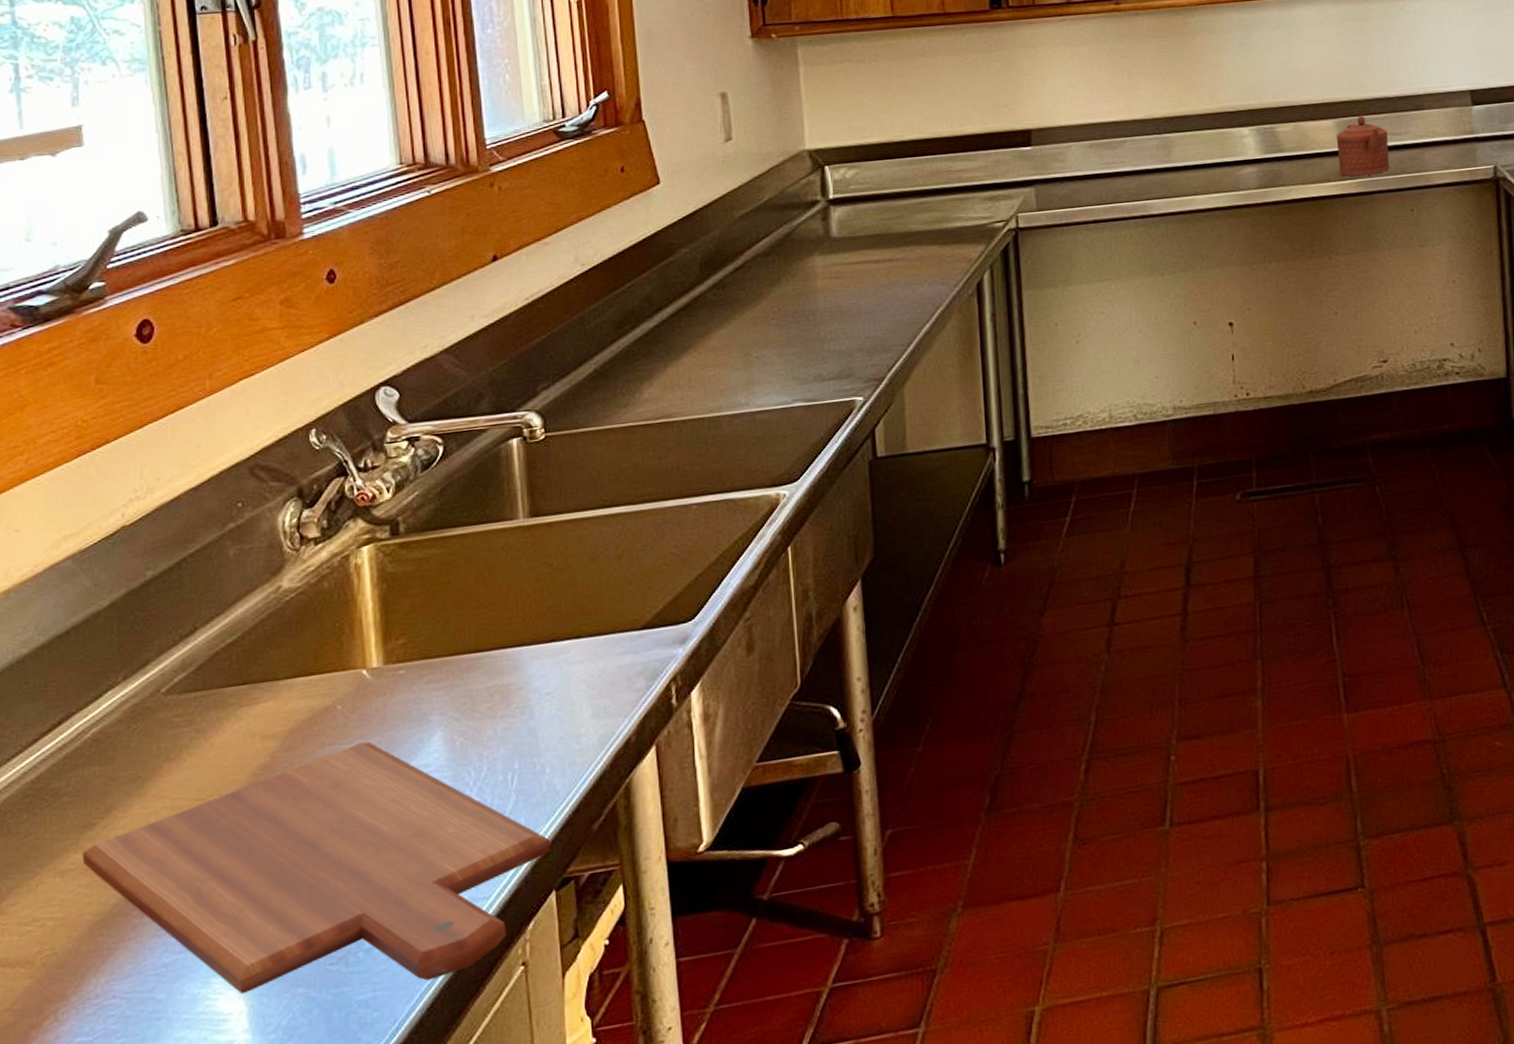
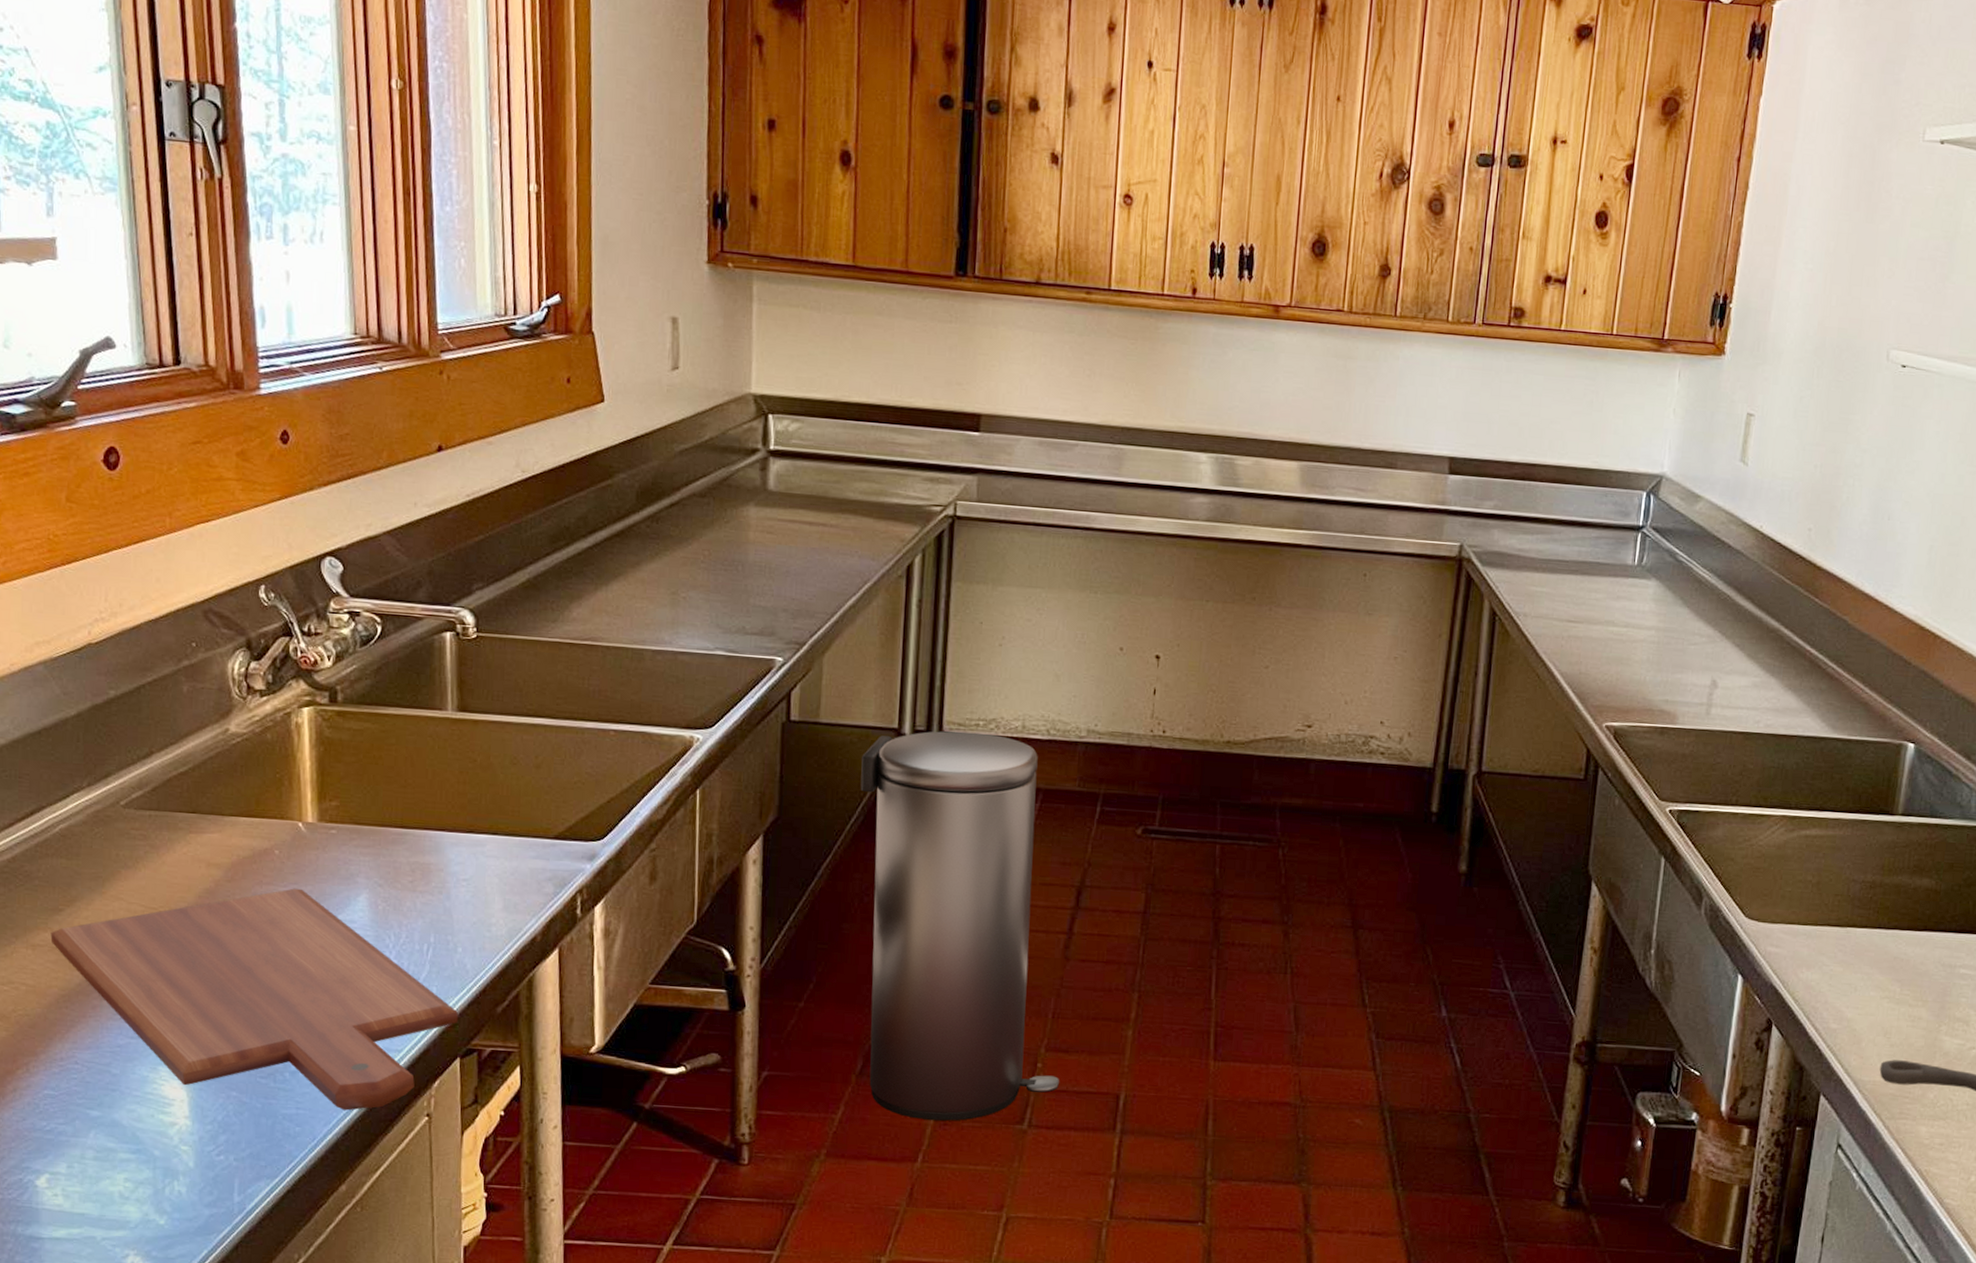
pedal bin: none [954,430,1196,845] -> present [860,731,1060,1121]
teapot: present [1336,116,1390,177] -> none [1295,463,1353,530]

